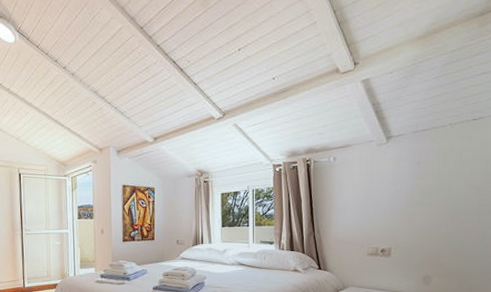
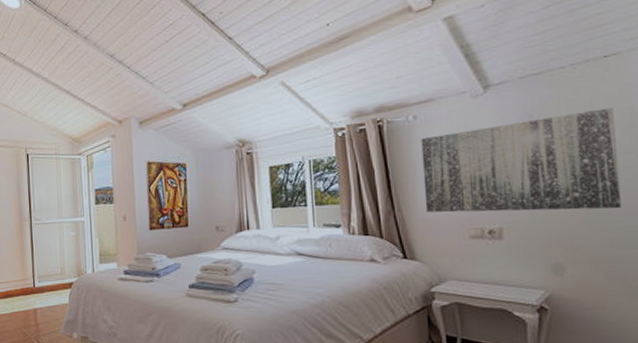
wall art: none [337,159,476,236] -> present [421,108,622,213]

